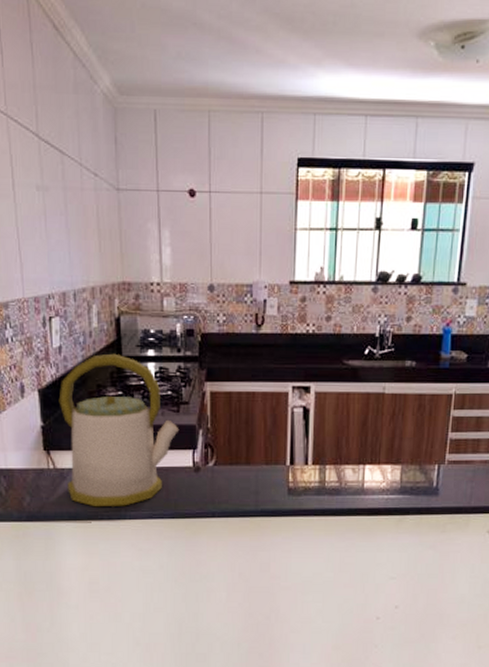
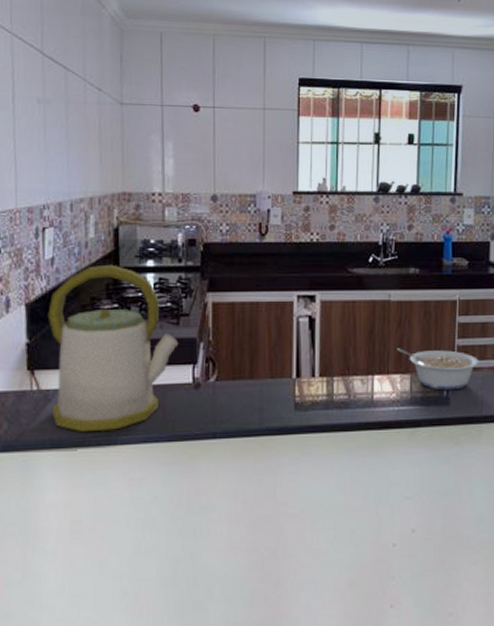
legume: none [389,440,471,482] -> present [397,348,479,391]

